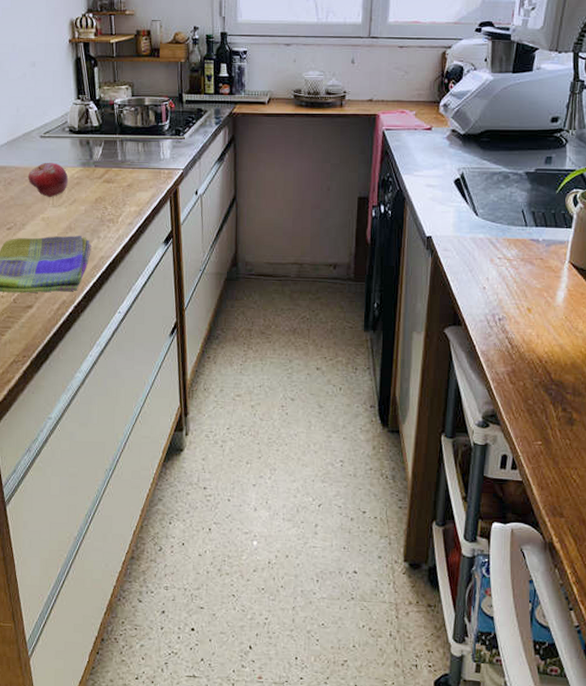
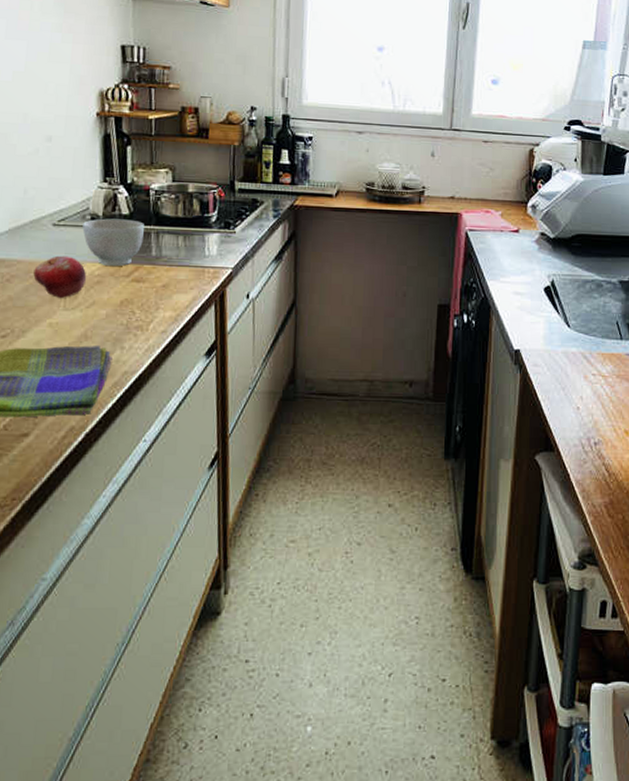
bowl: none [63,130,111,169] -> present [82,218,144,266]

